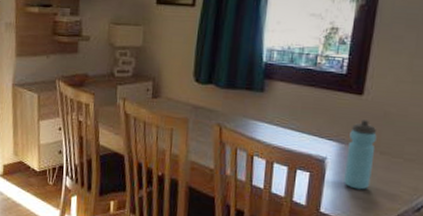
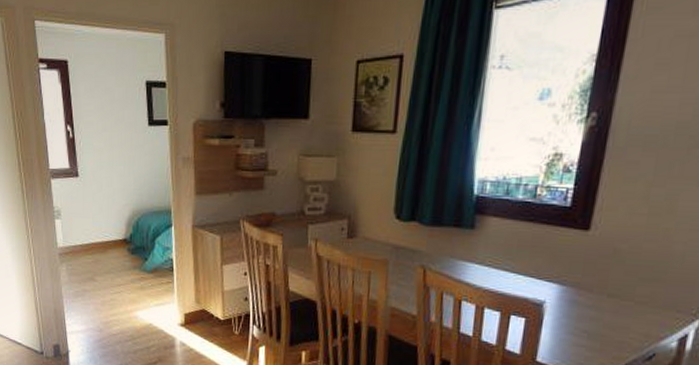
water bottle: present [344,120,377,190] -> none [564,258,604,337]

